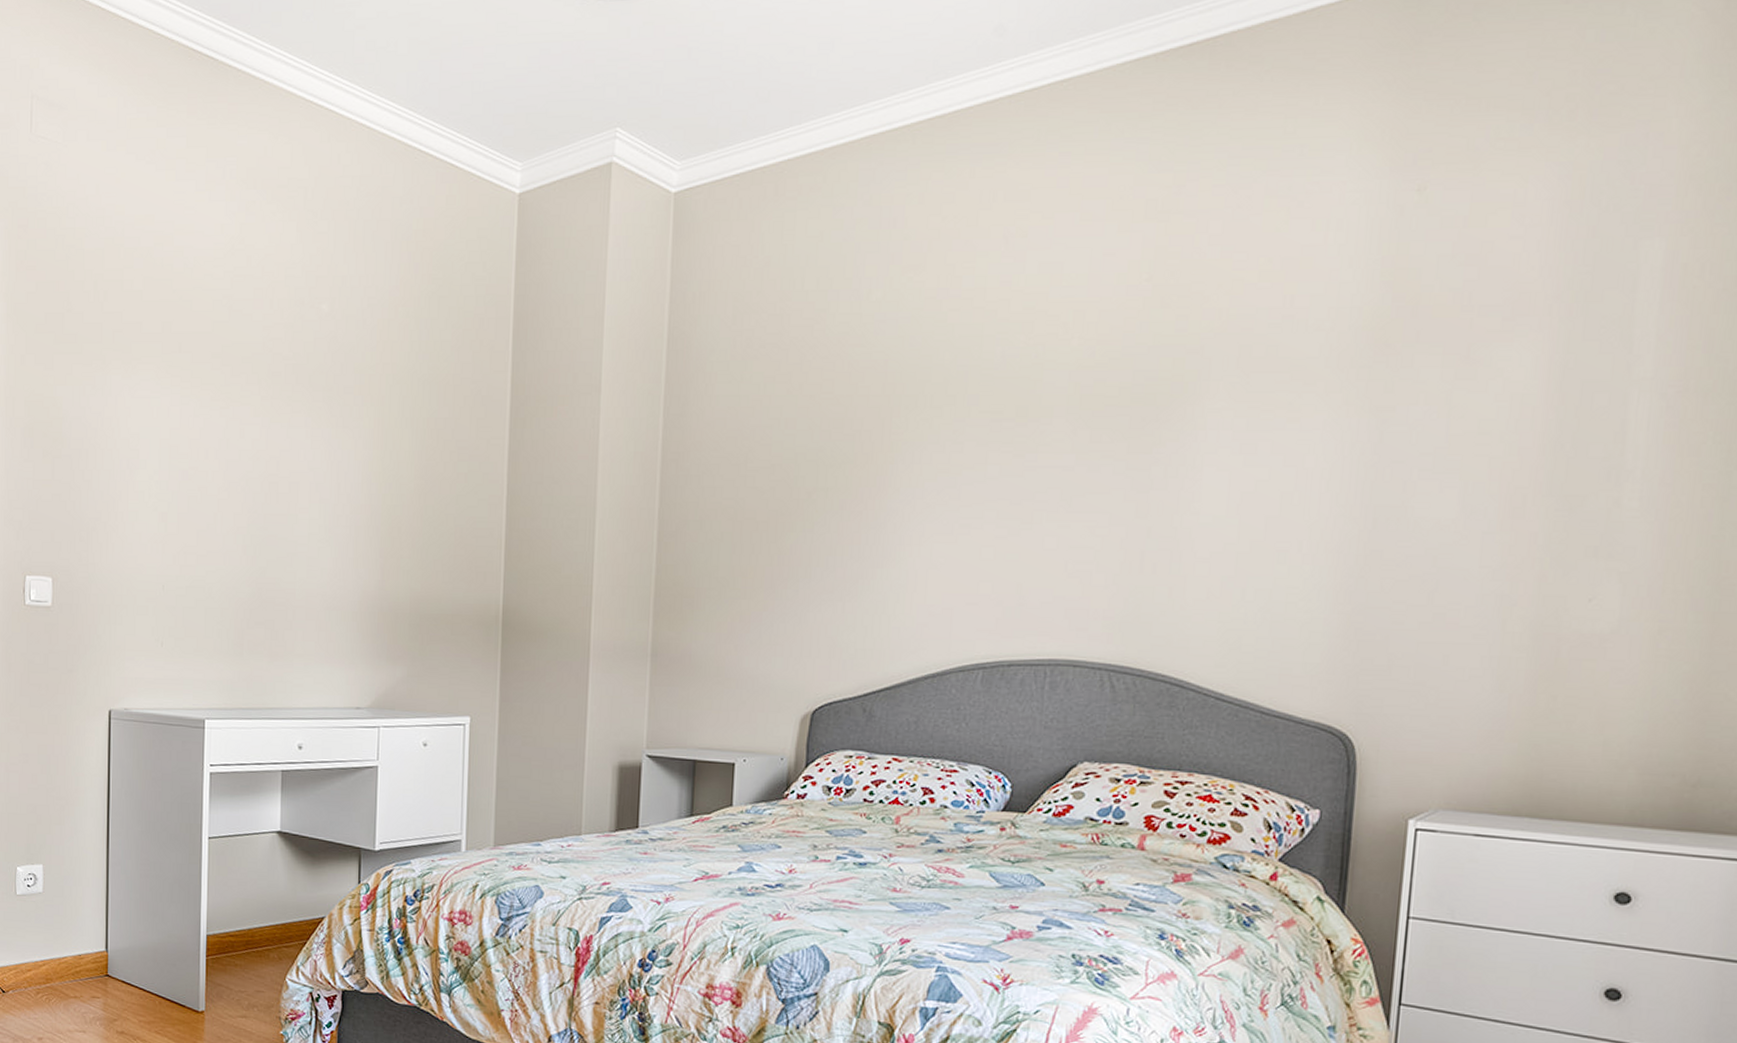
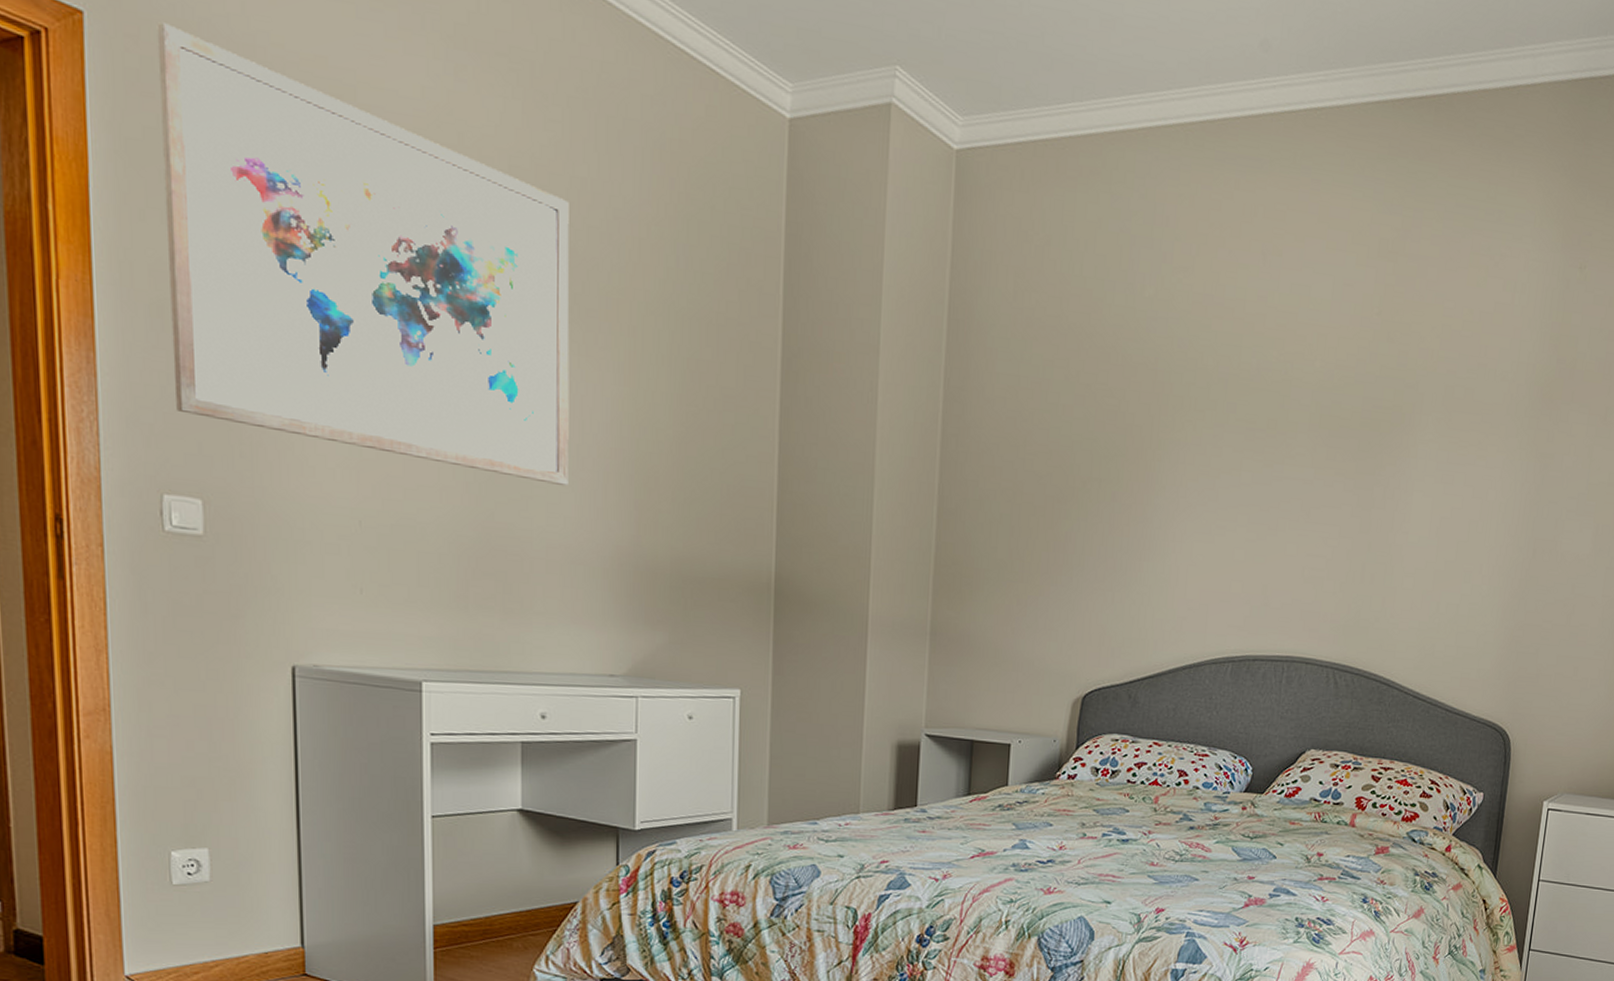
wall art: none [37,212,332,541] -> present [156,22,570,486]

